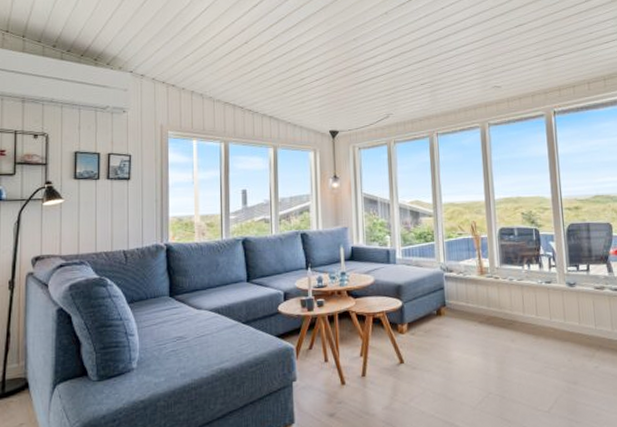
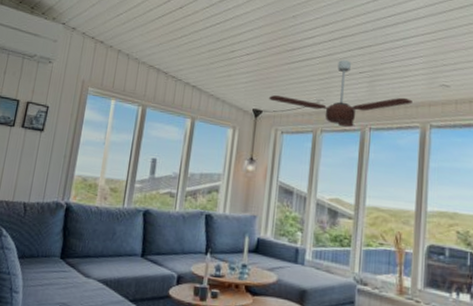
ceiling fan: none [342,74,471,136] -> present [268,59,412,128]

